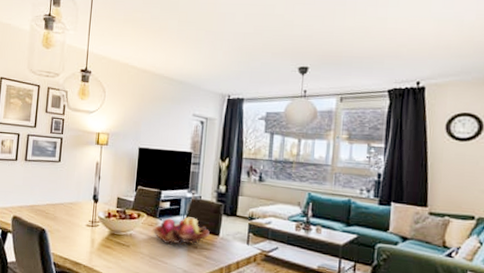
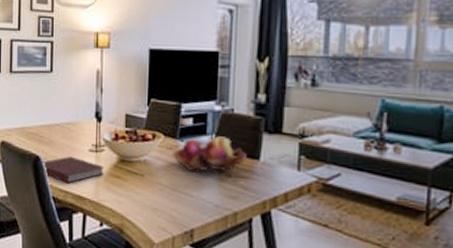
notebook: none [46,229,97,252] -> present [41,156,104,184]

